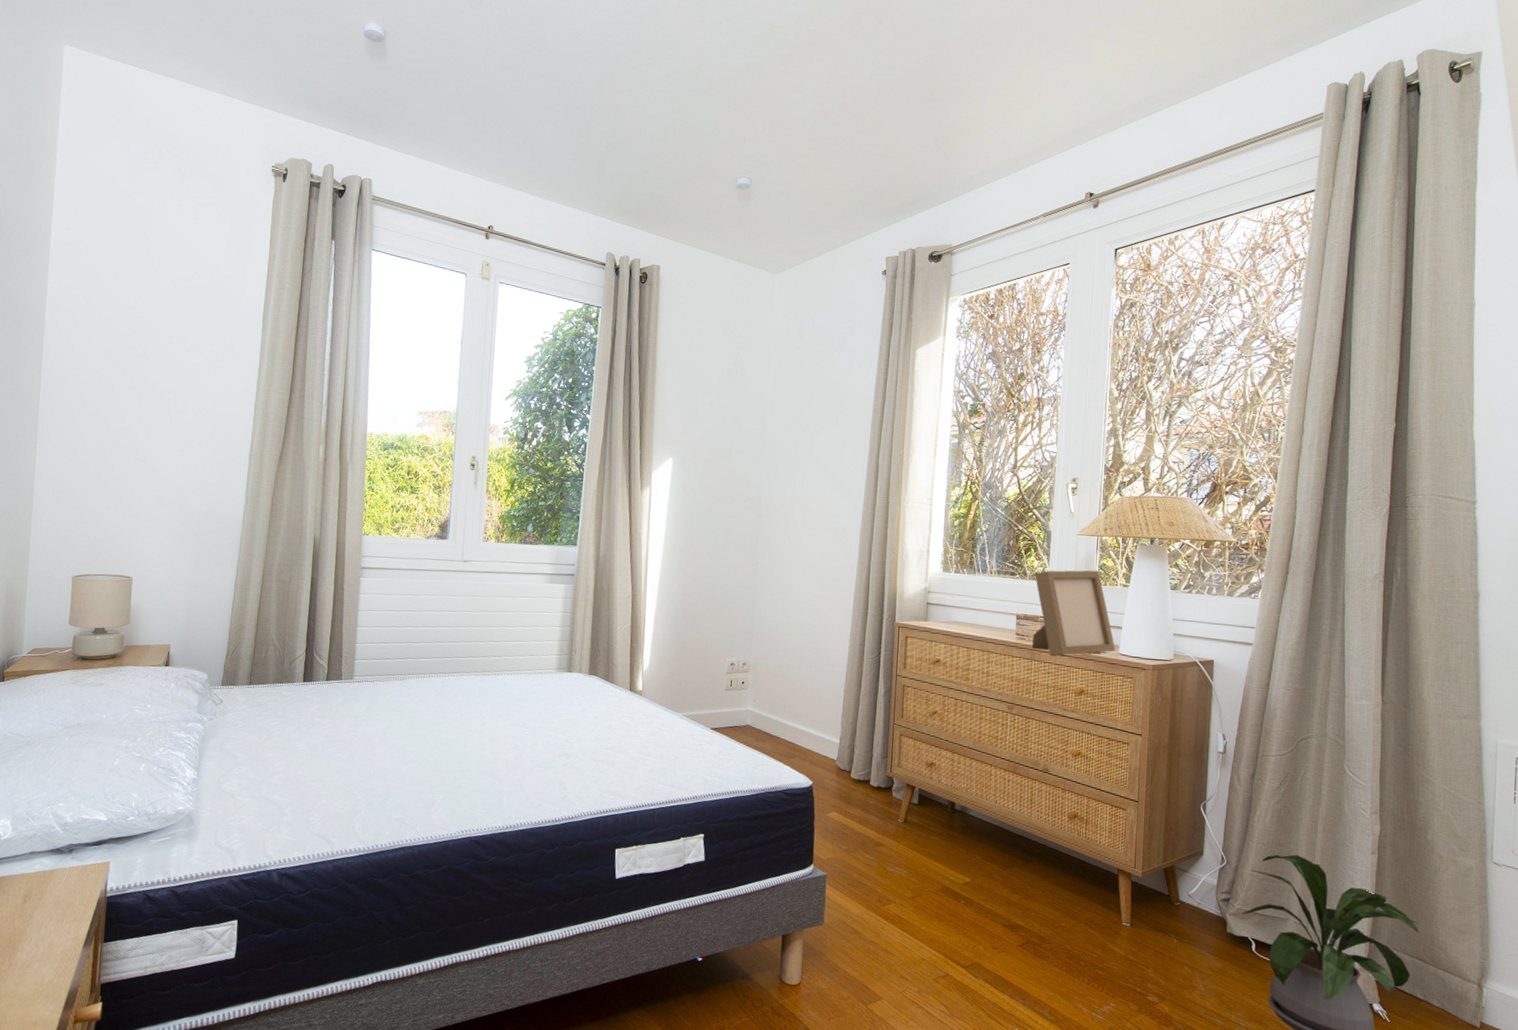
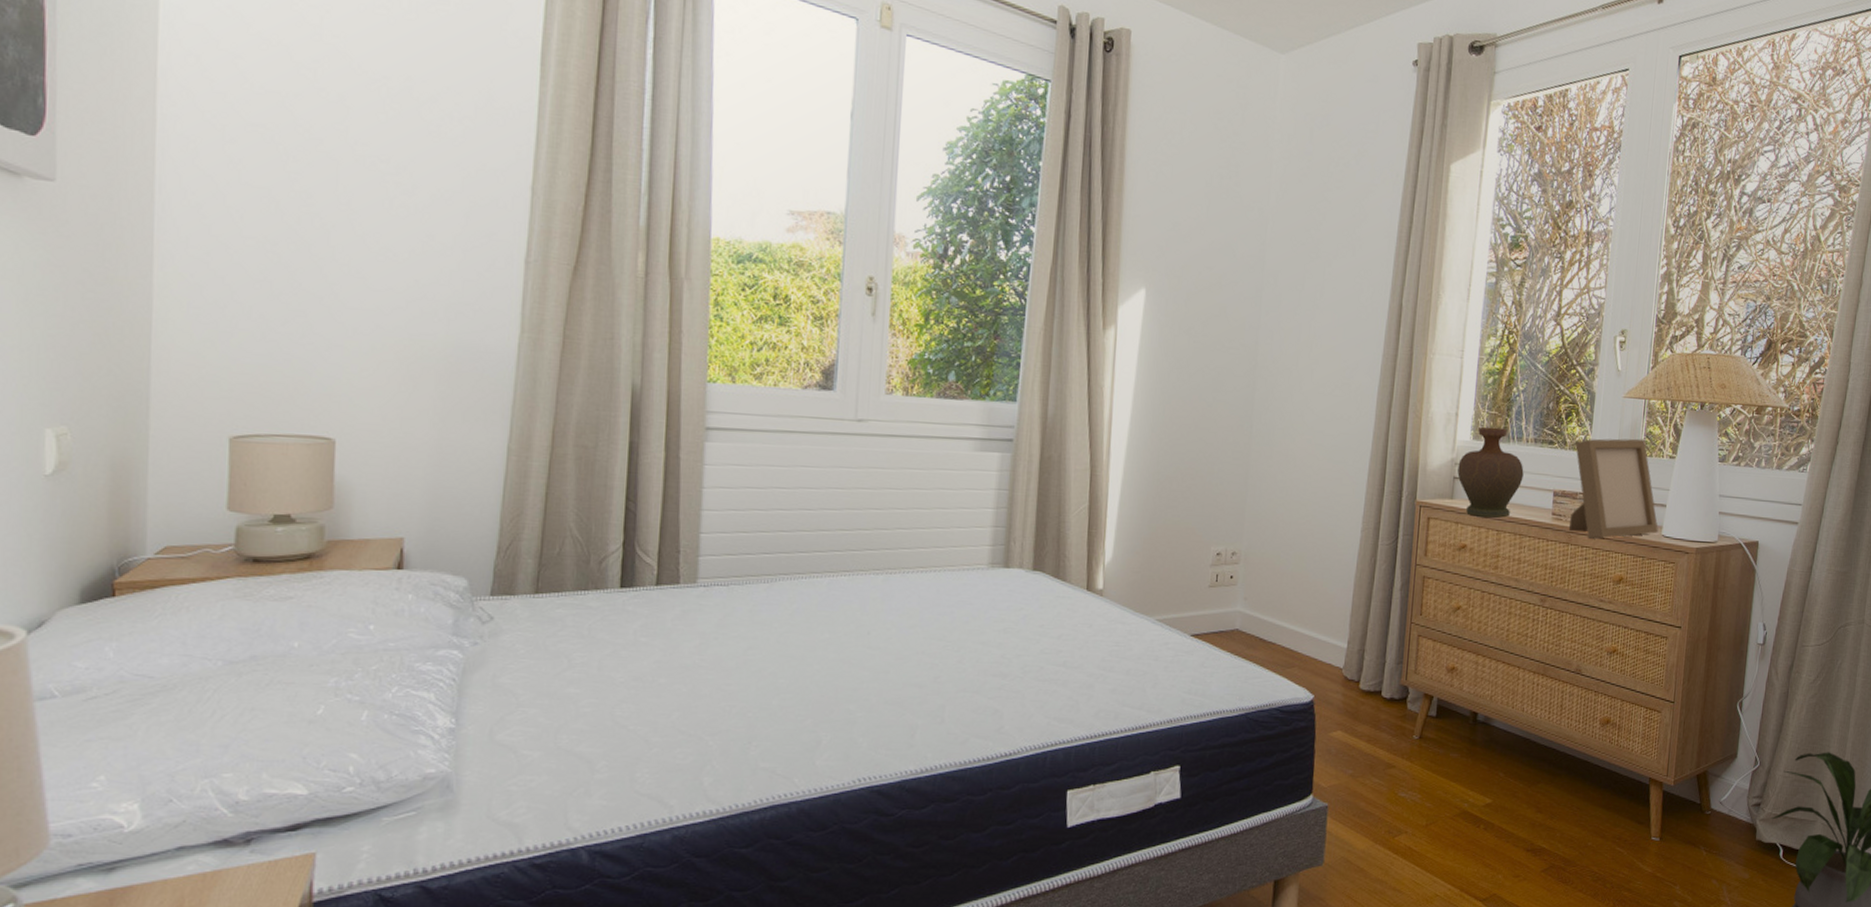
decorative vase: none [930,561,989,637] -> present [1457,426,1524,518]

